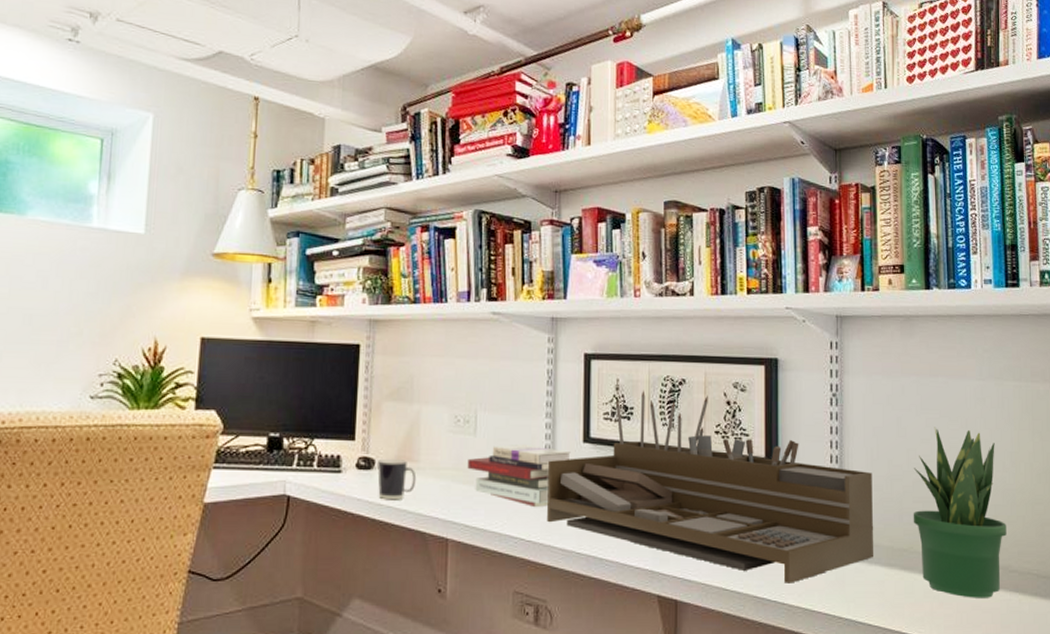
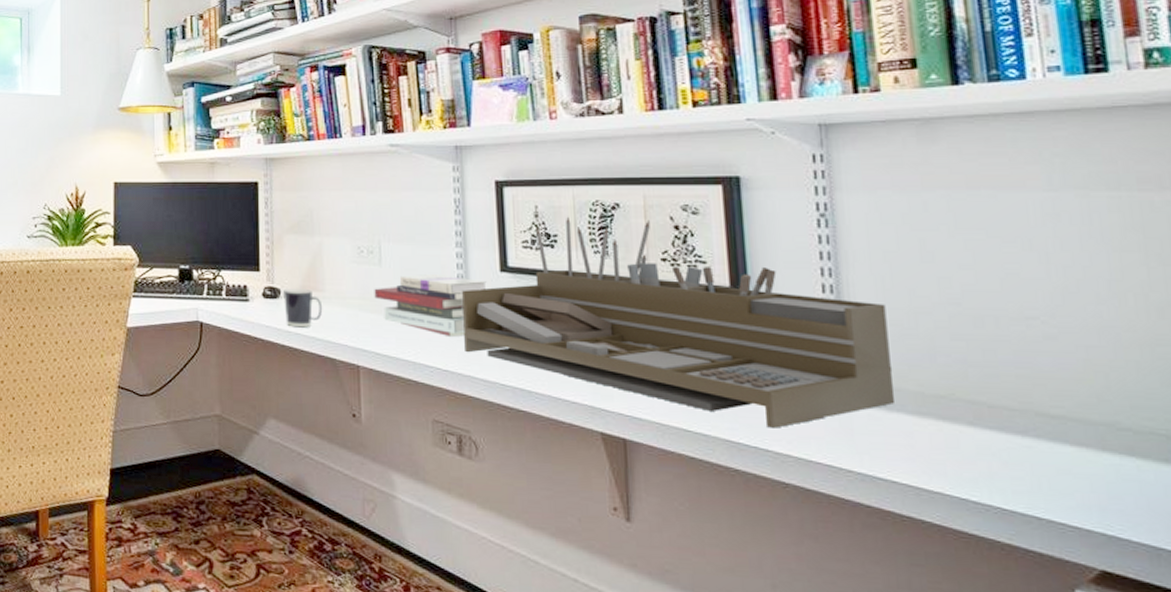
planter: present [913,427,1007,598] -> none [948,250,1109,461]

